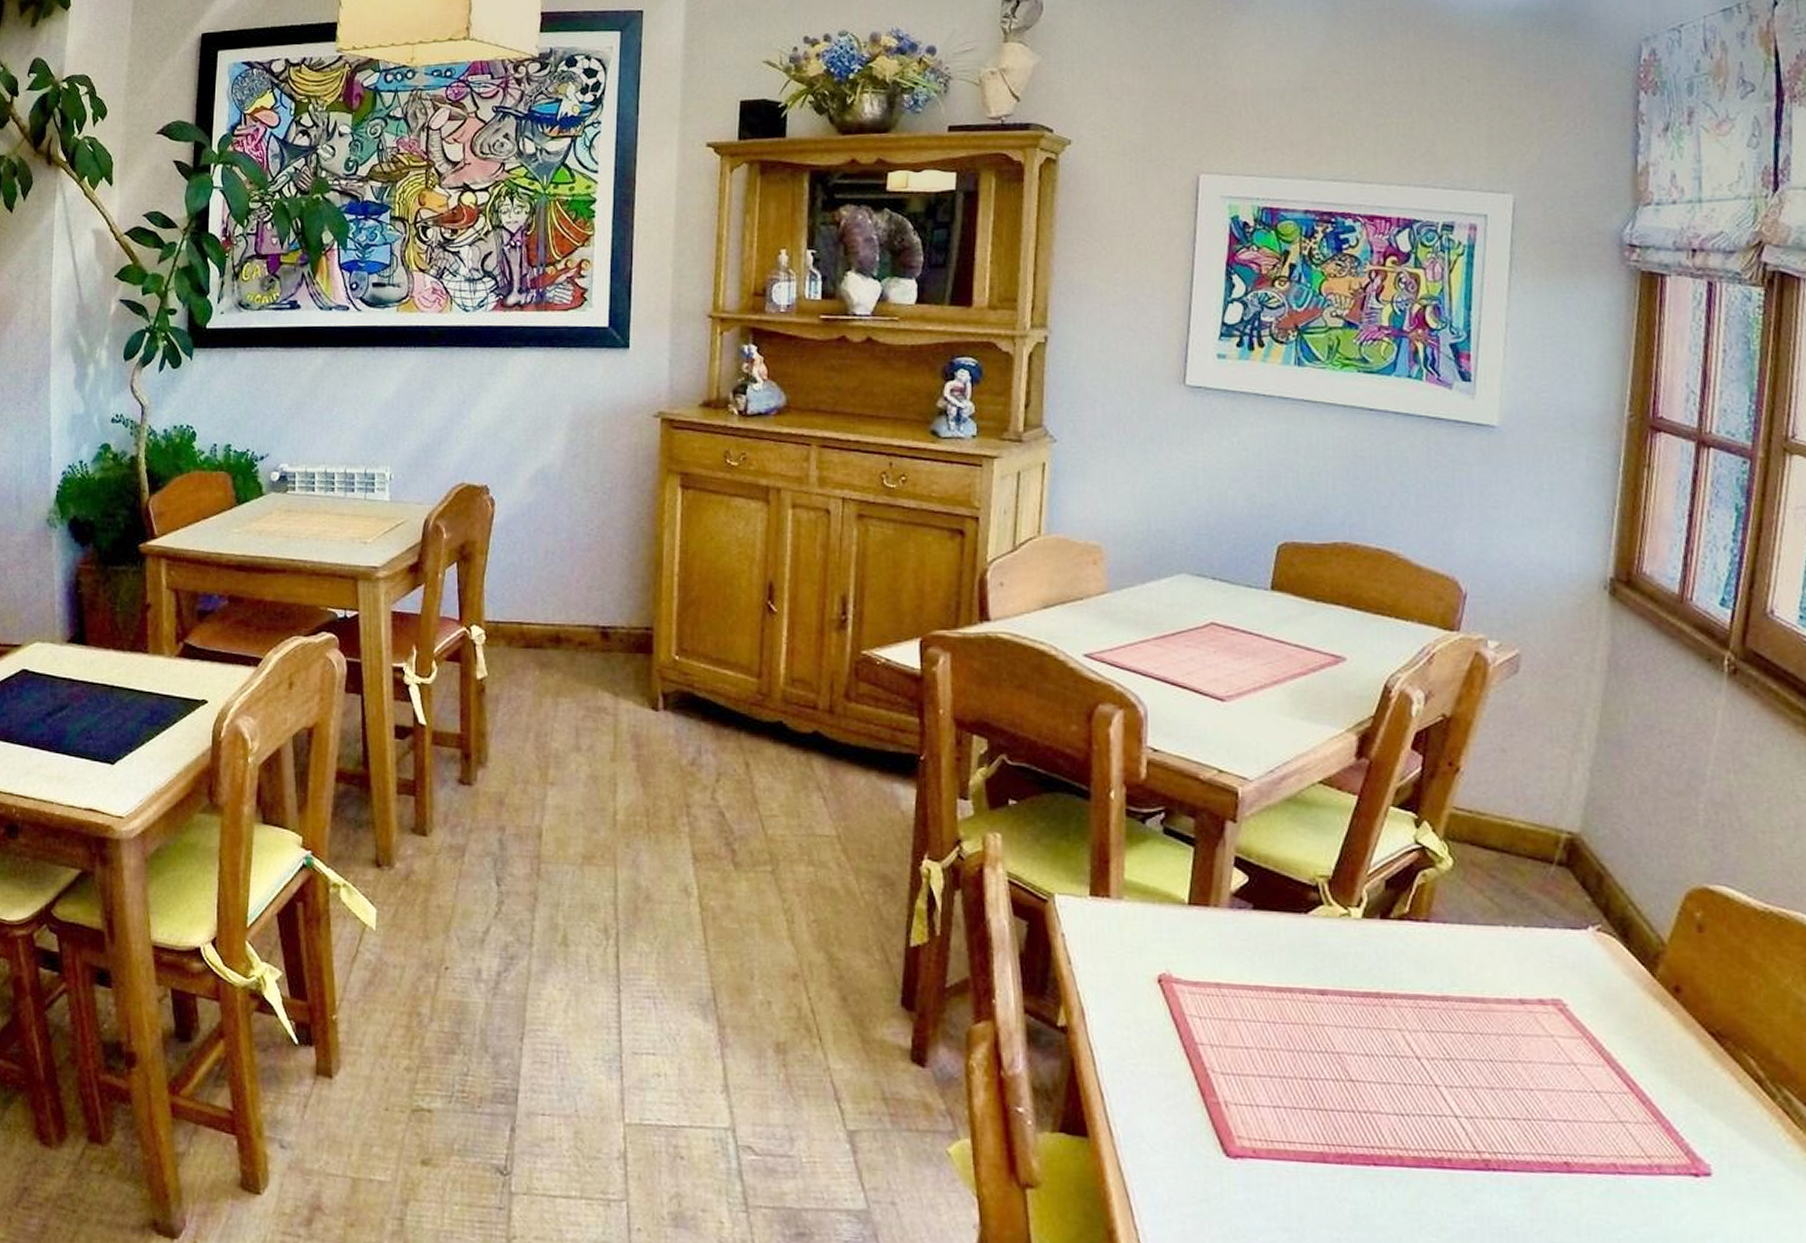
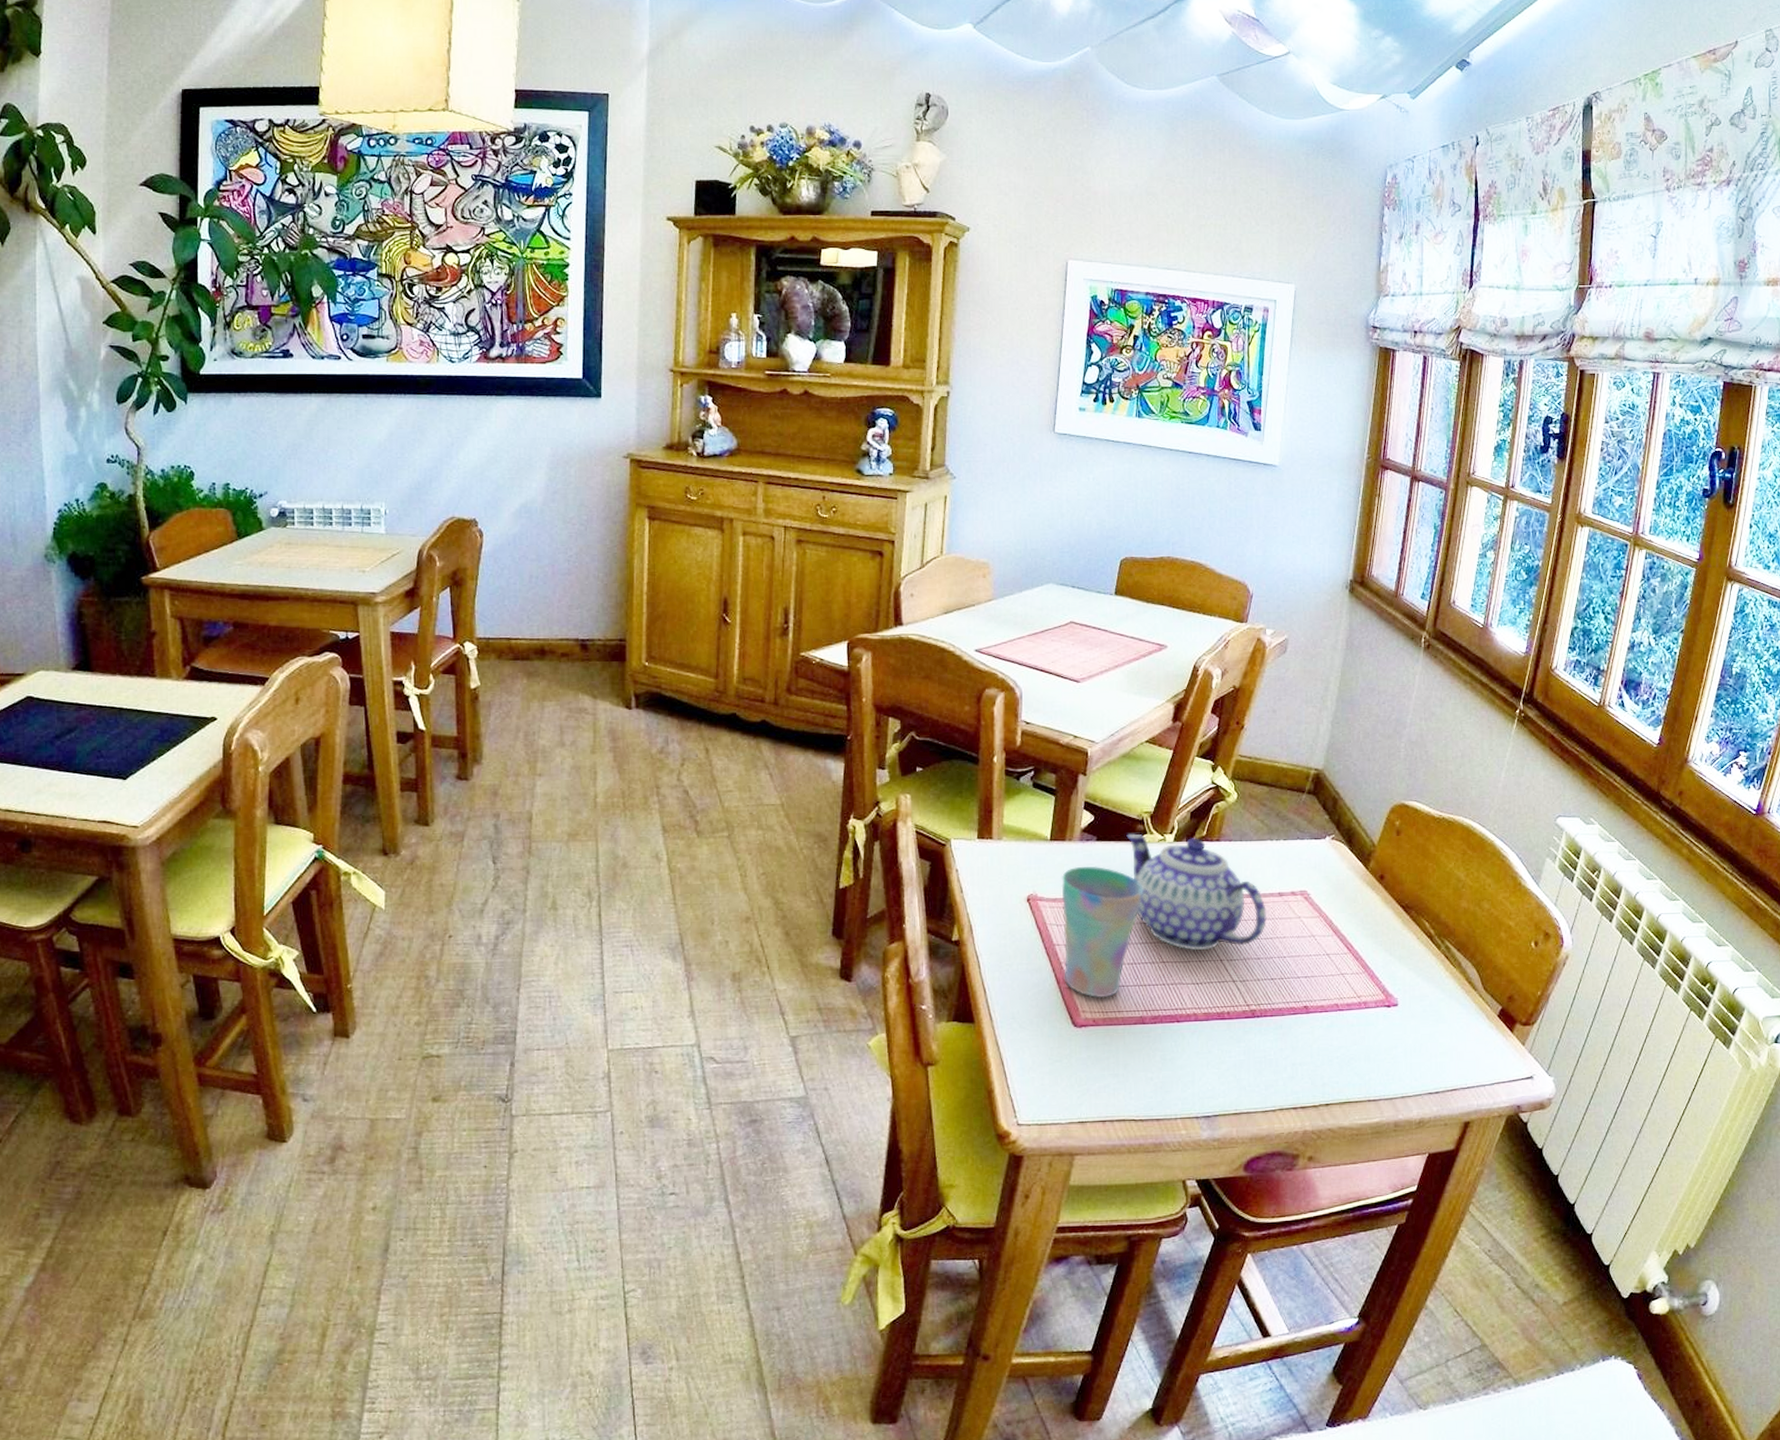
cup: none [1204,941,1321,1122] -> present [1061,866,1144,998]
teapot: none [1294,903,1504,1070] -> present [1126,833,1268,951]

